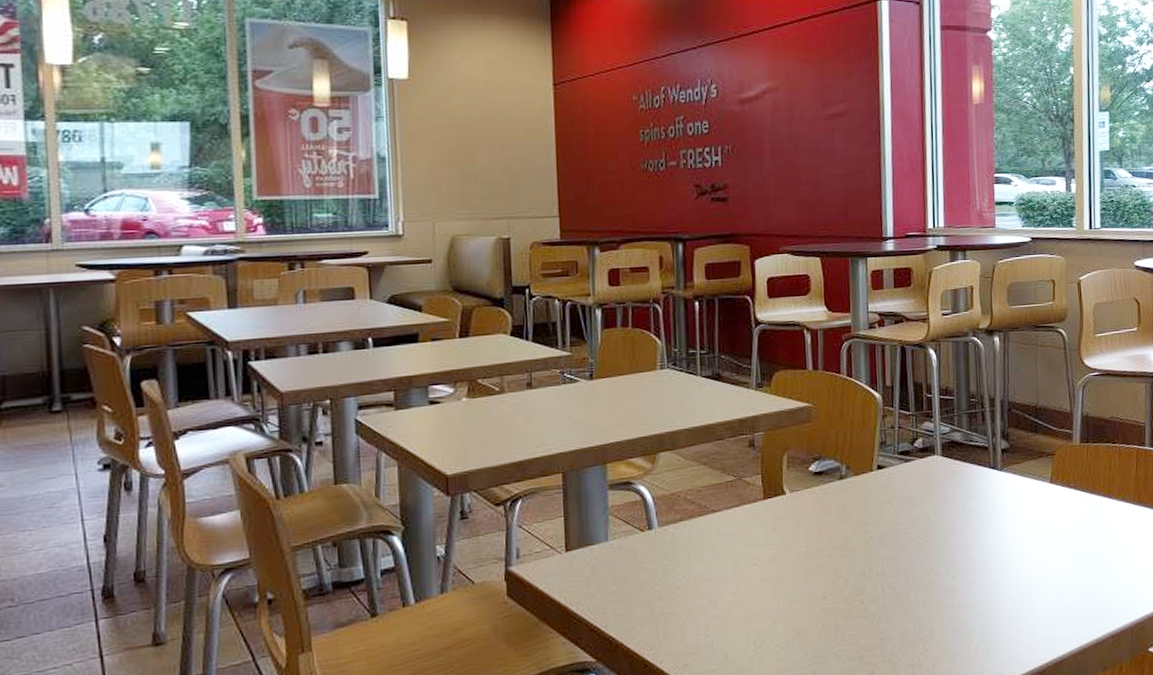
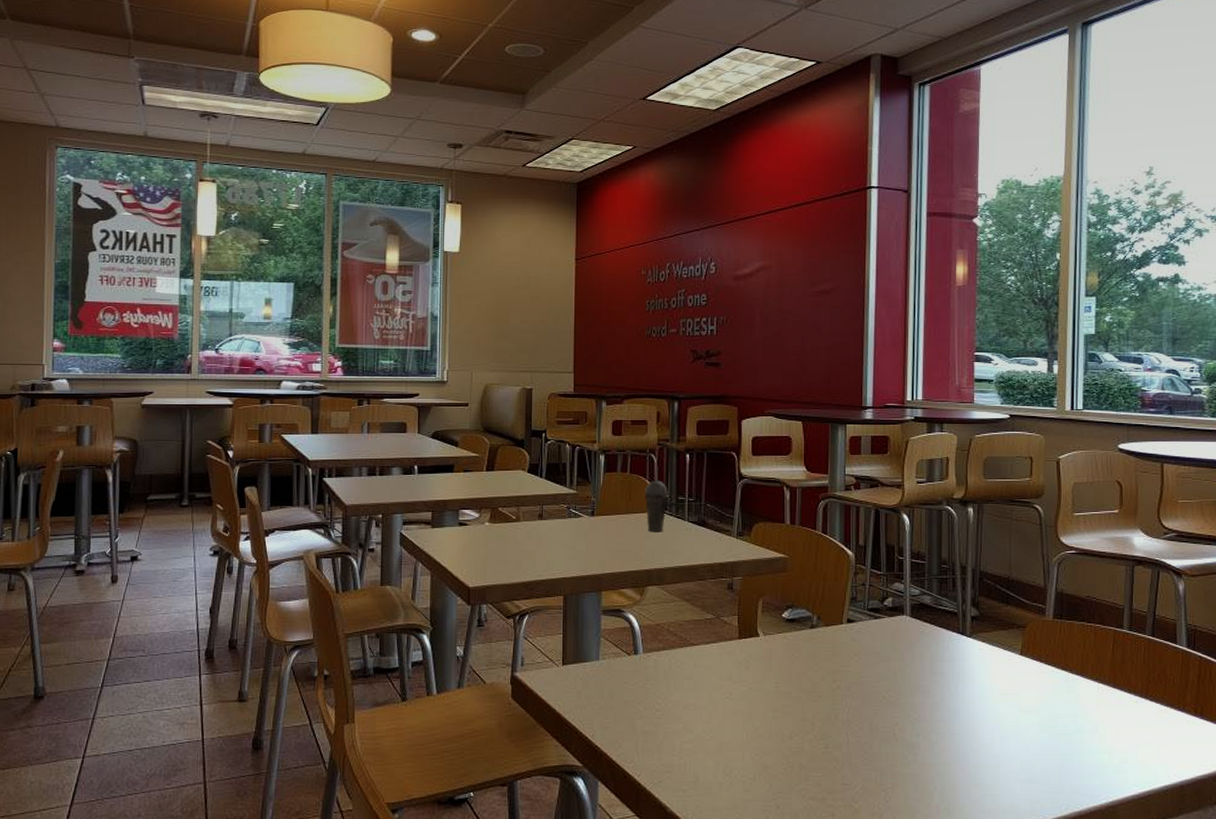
beverage cup: none [649,317,677,392] -> present [644,466,668,532]

